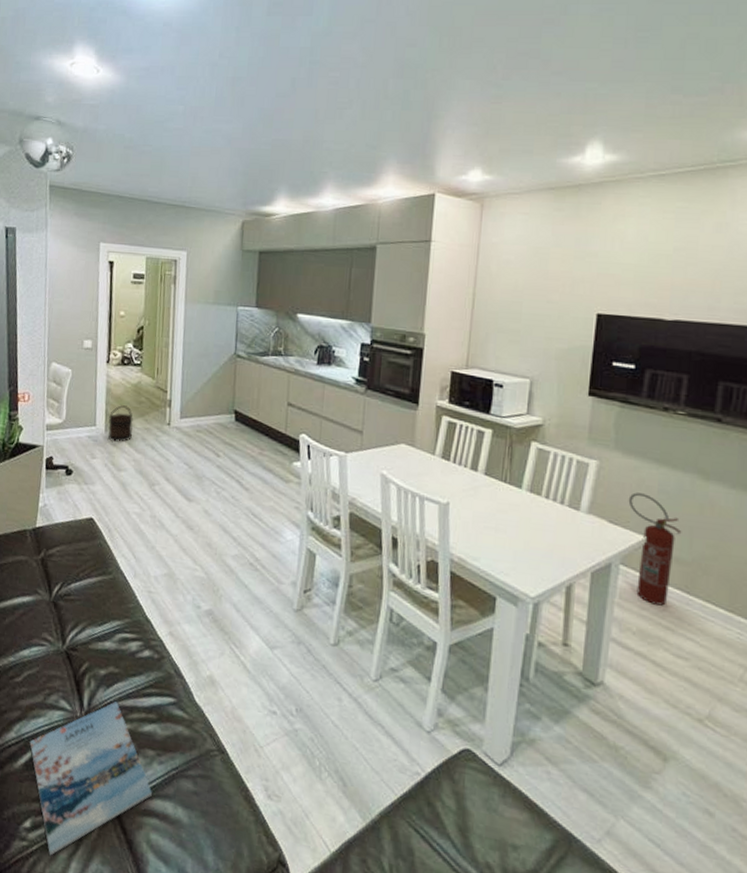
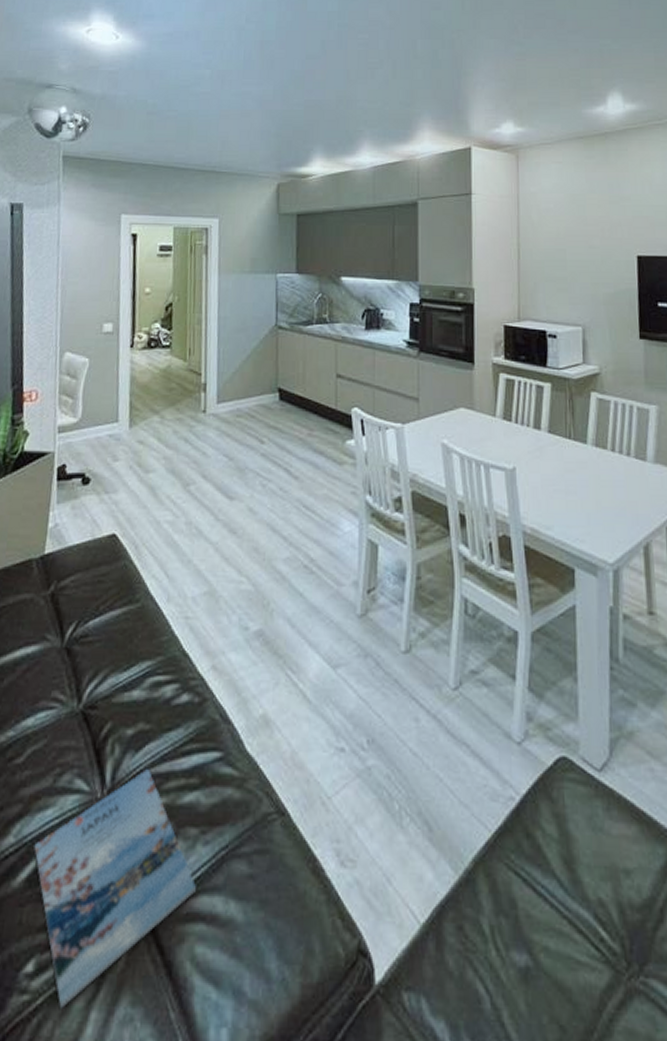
bucket: present [108,405,133,442] -> none [132,395,163,438]

